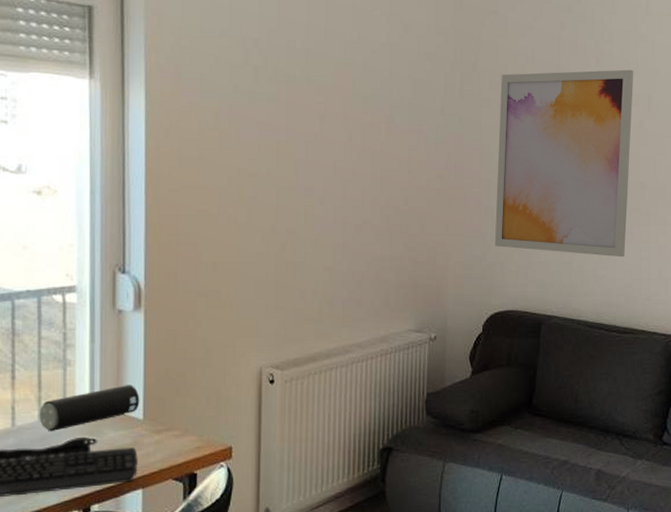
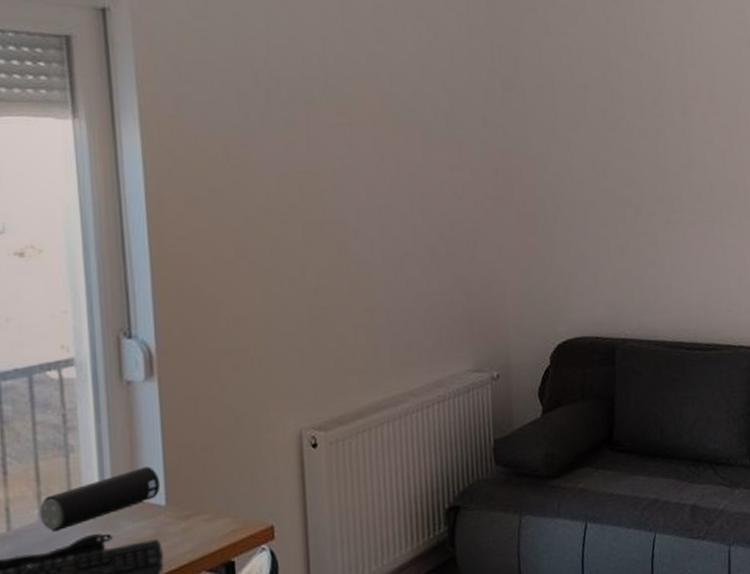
wall art: present [494,69,634,258] -> none [546,61,700,268]

